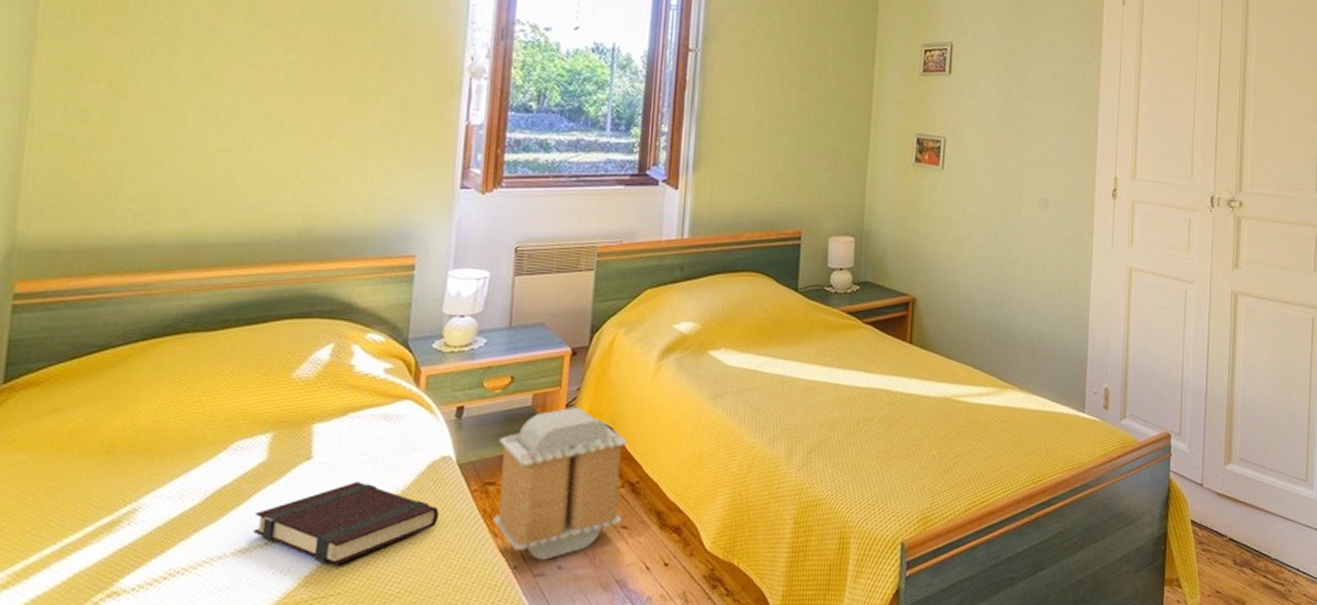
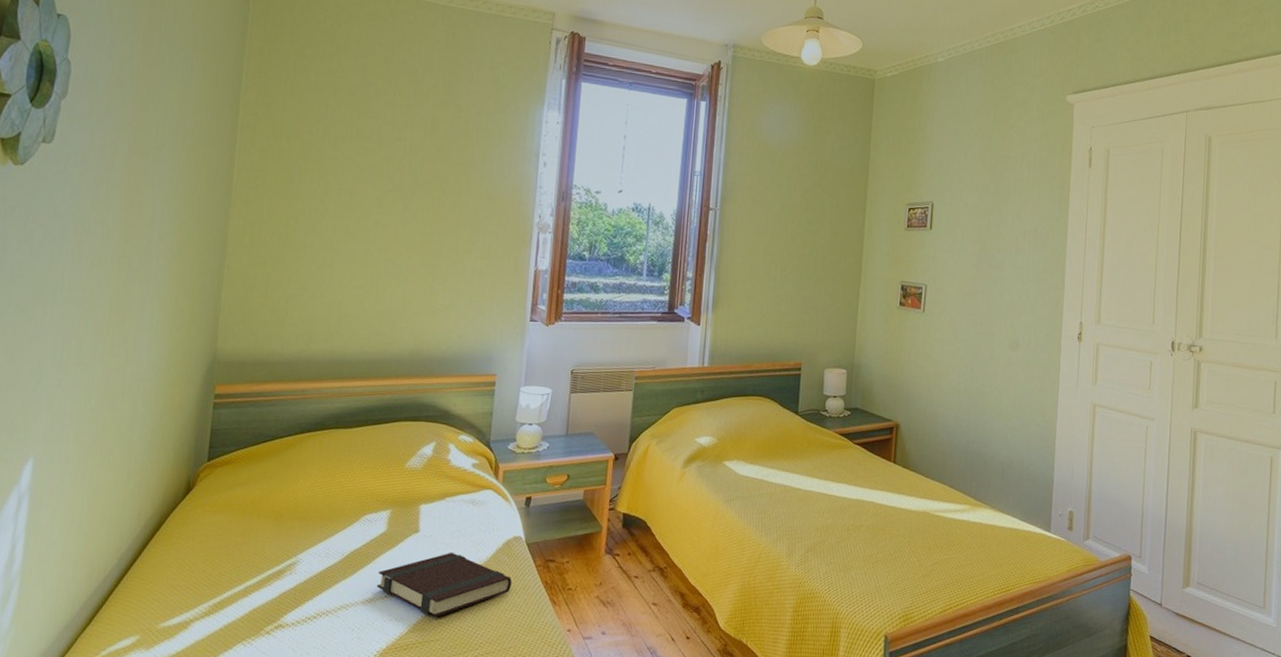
air purifier: present [493,408,627,560] -> none [553,503,657,626]

